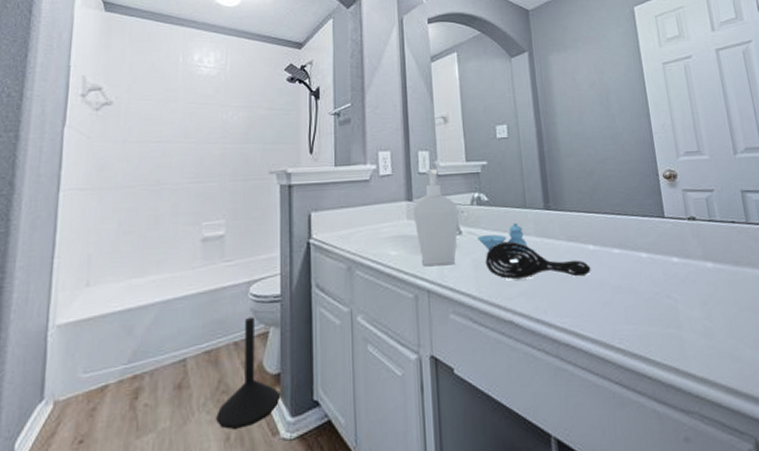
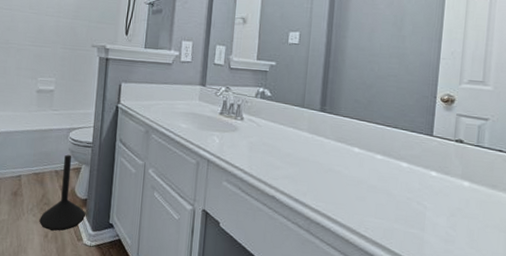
soap bottle: present [413,169,460,267] -> none [204,62,244,144]
soap dispenser: present [476,222,528,251] -> none [255,118,299,142]
hairbrush: present [485,241,591,280] -> none [259,132,353,173]

